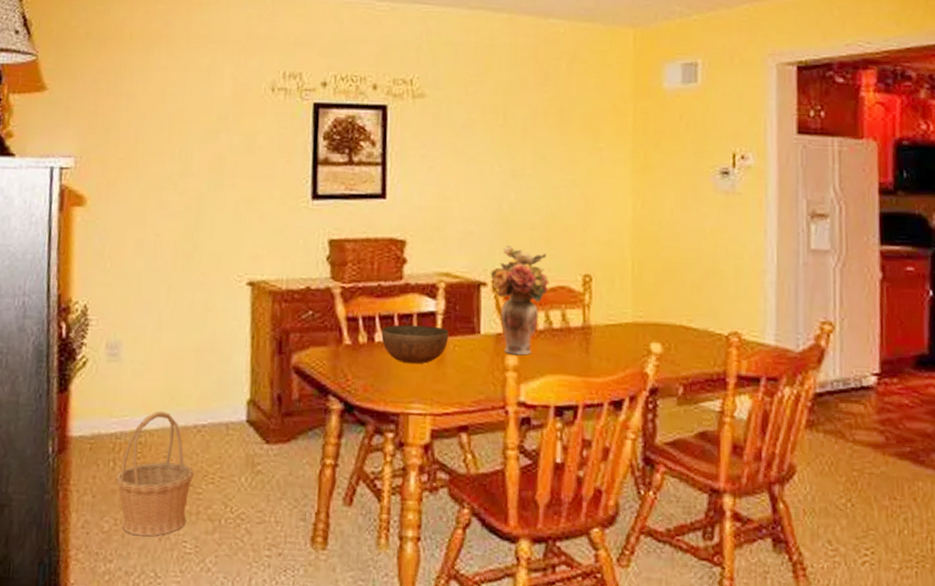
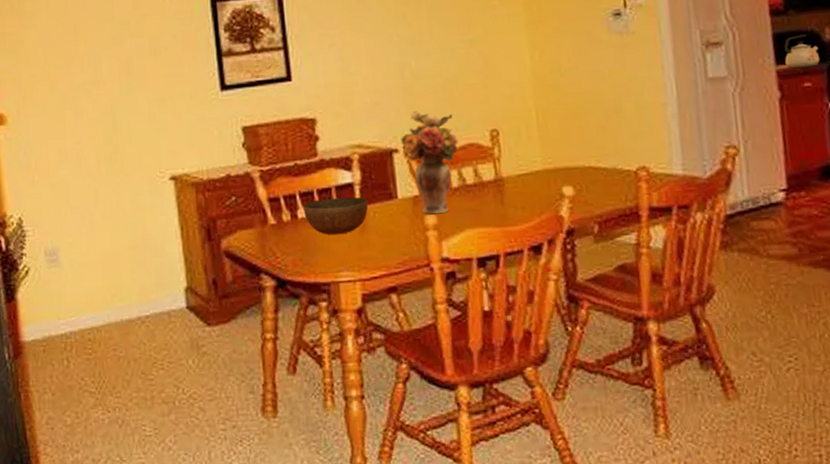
basket: present [116,412,195,537] -> none [72,308,145,426]
kettle: none [890,217,925,253] -> present [784,34,820,70]

